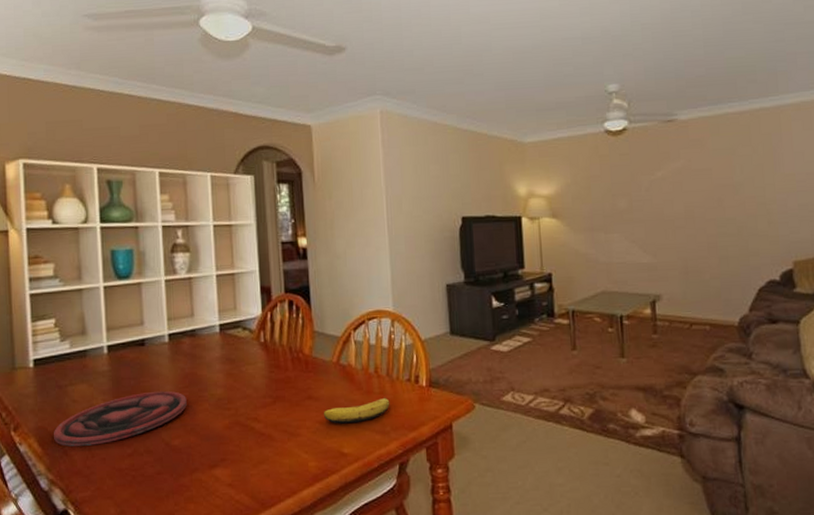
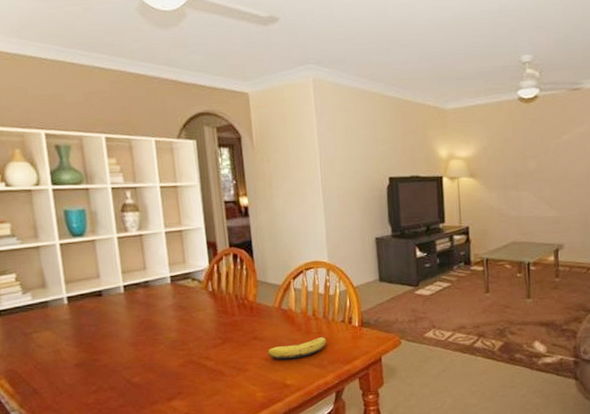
plate: present [54,391,187,446] -> none [23,335,144,386]

